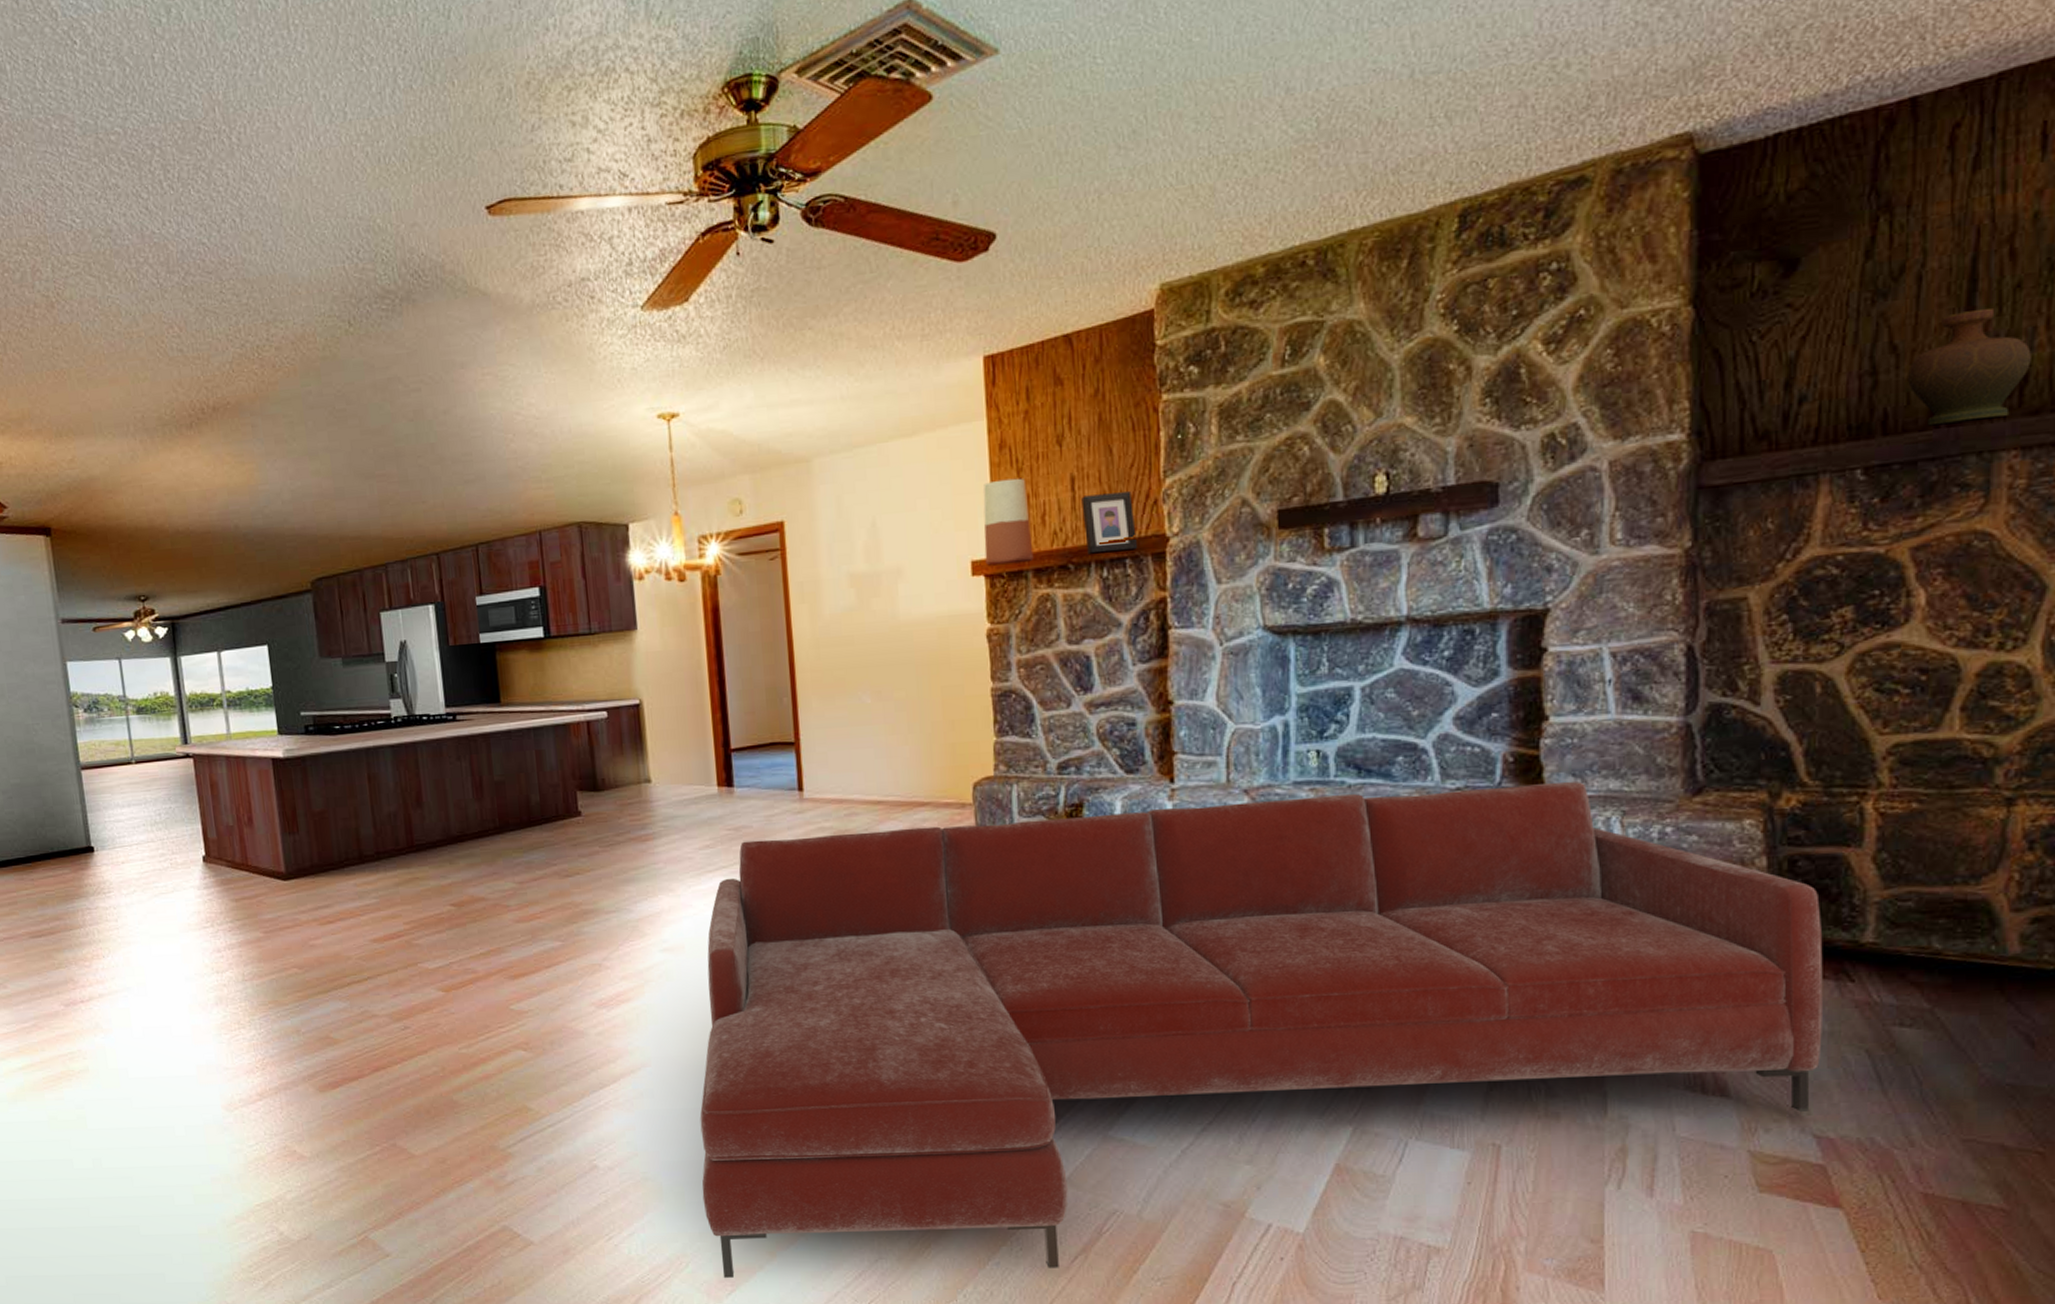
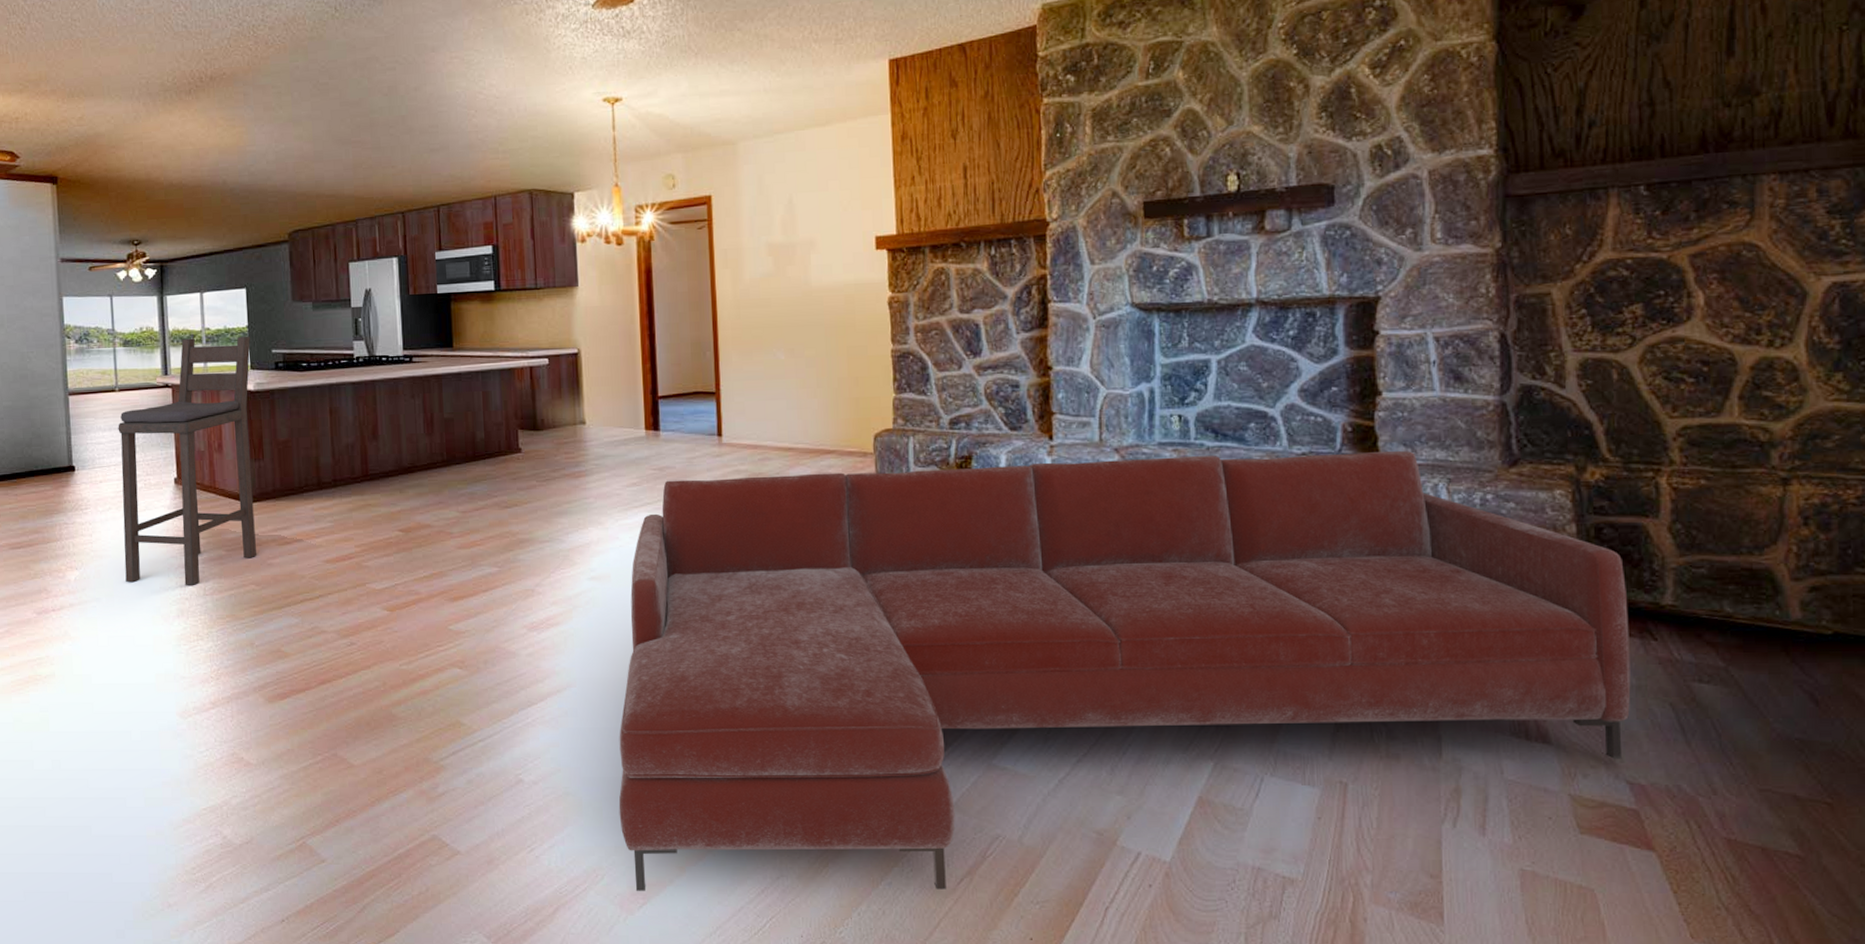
bar stool: none [137,697,297,972] -> present [118,336,256,586]
vase: present [982,478,1034,566] -> none [886,165,930,241]
picture frame: present [1081,491,1138,556] -> none [973,181,1022,236]
decorative vase: present [1906,308,2031,426] -> none [1679,53,1784,151]

